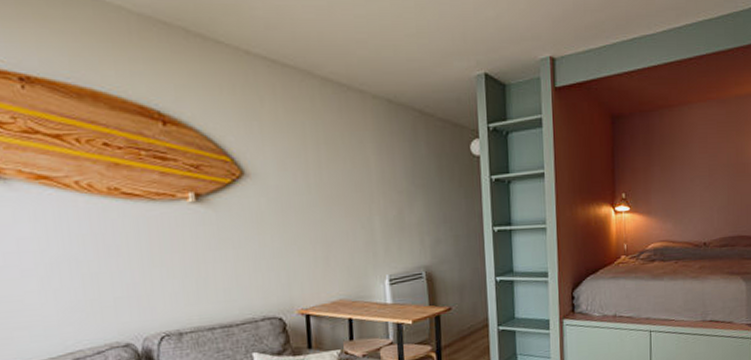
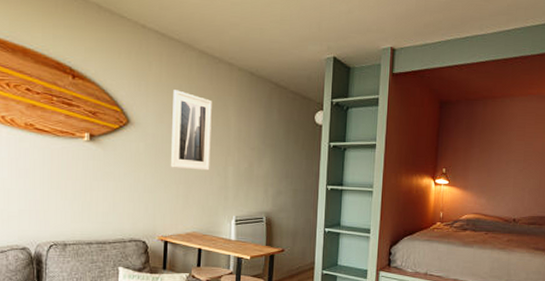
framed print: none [294,128,352,225] -> present [171,90,212,171]

